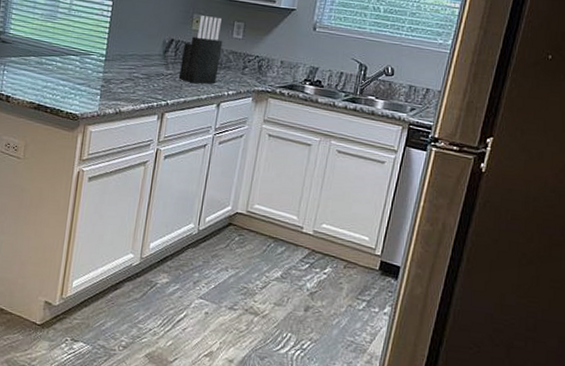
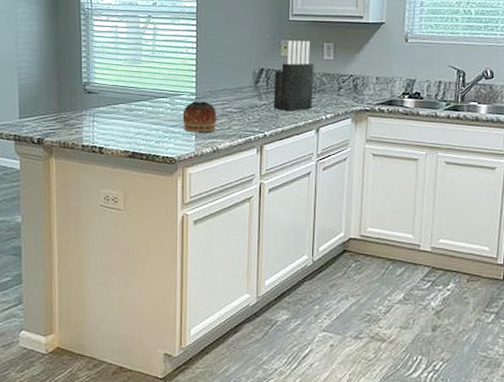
bowl: none [90,62,123,94] -> present [183,101,216,132]

